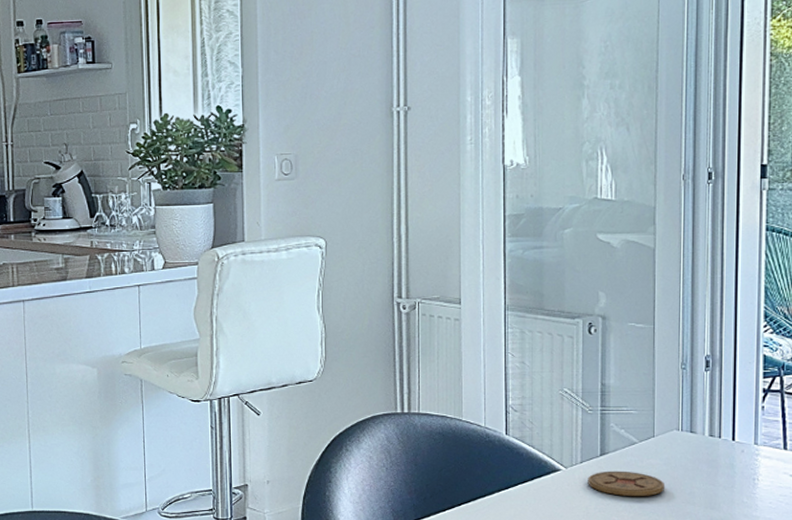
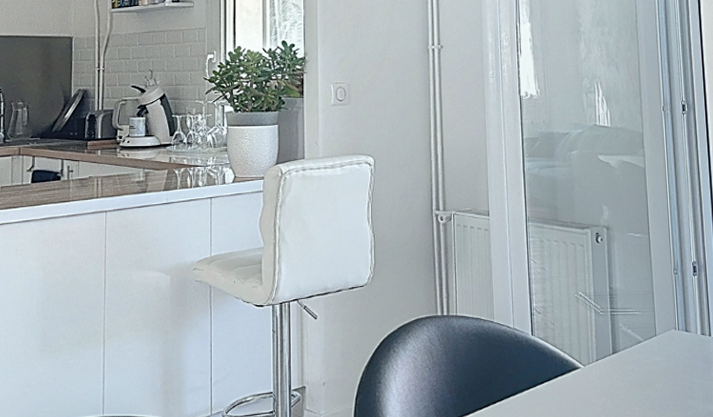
coaster: present [588,471,666,497] -> none [603,368,669,393]

